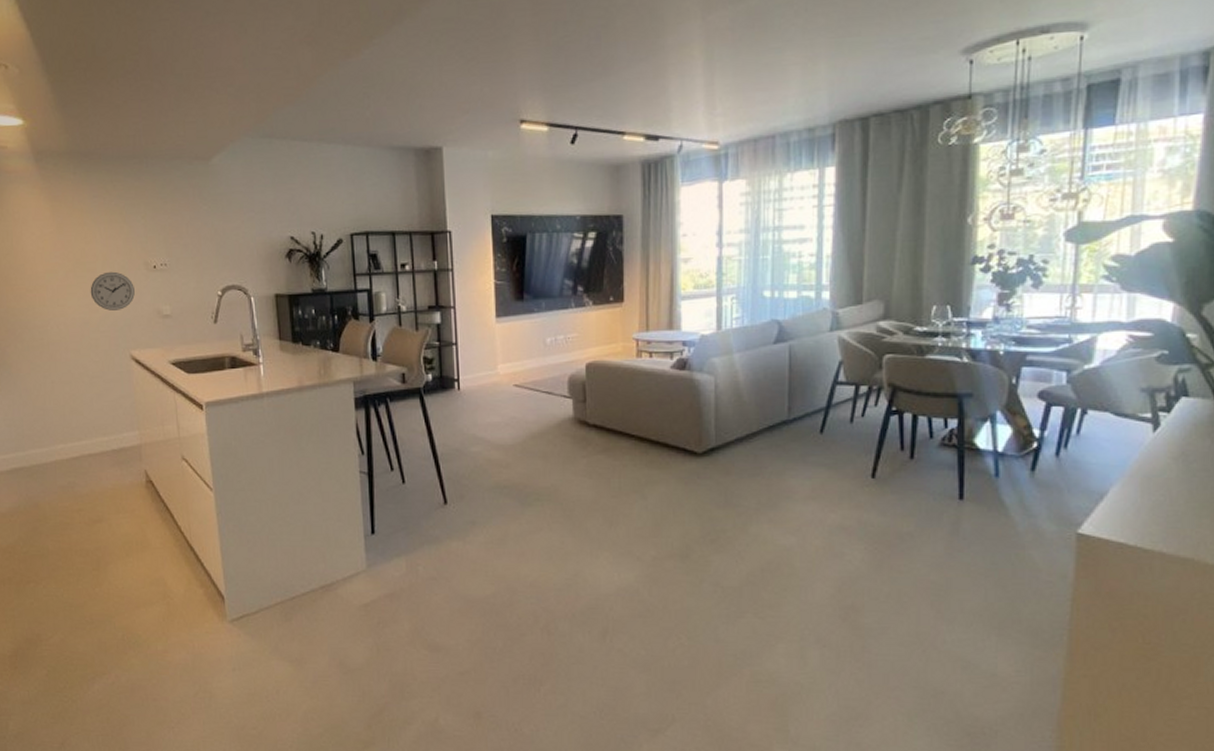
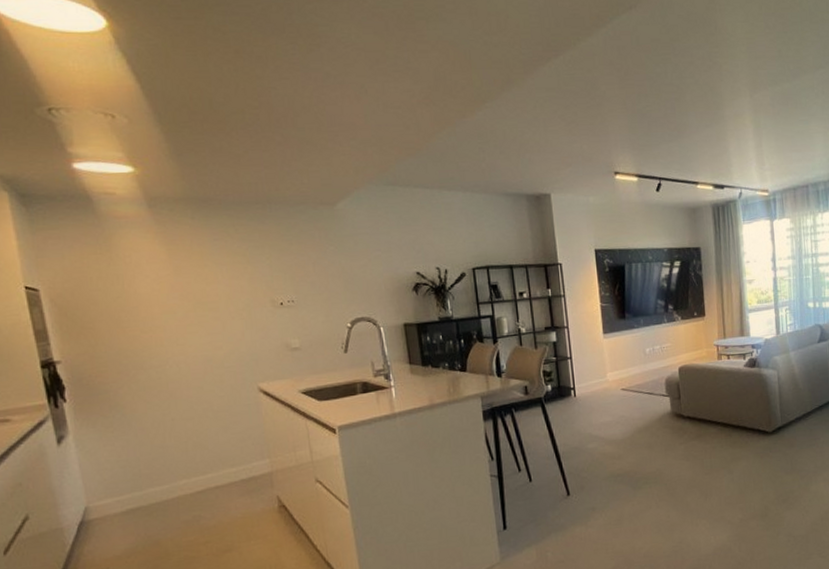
wall clock: present [90,271,135,311] -> none [212,309,261,347]

